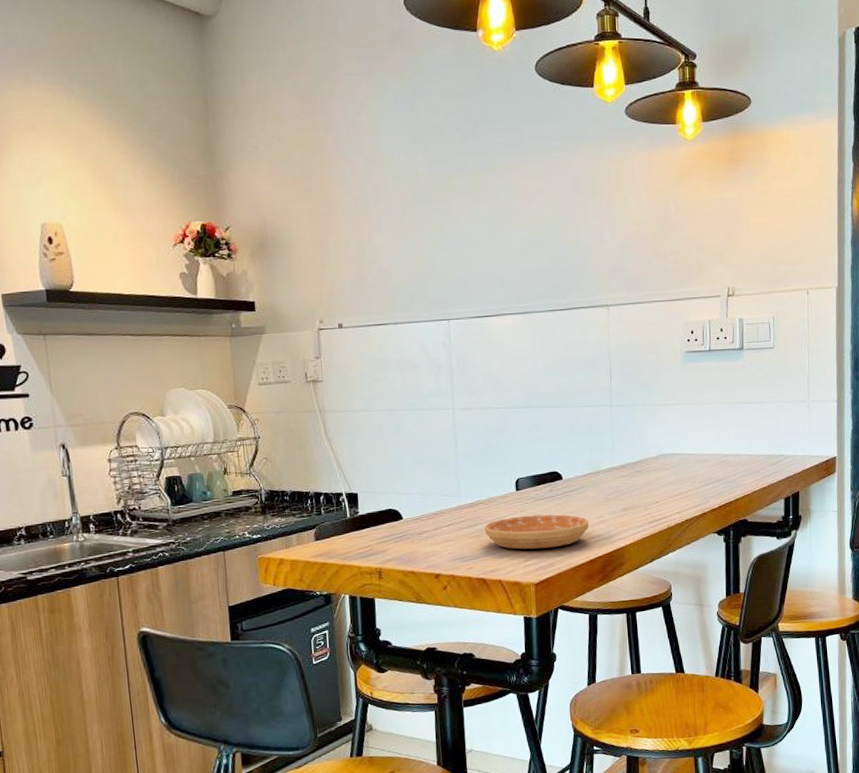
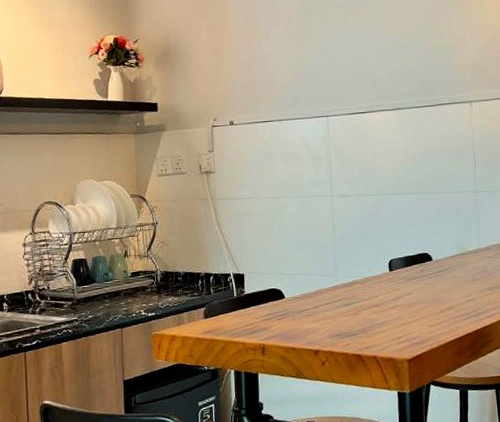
saucer: present [484,514,589,550] -> none [360,293,458,327]

